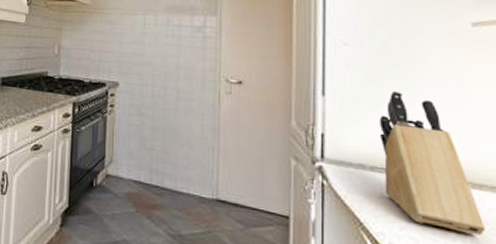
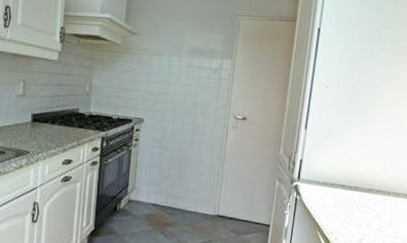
knife block: present [378,90,486,236] -> none [337,124,397,229]

